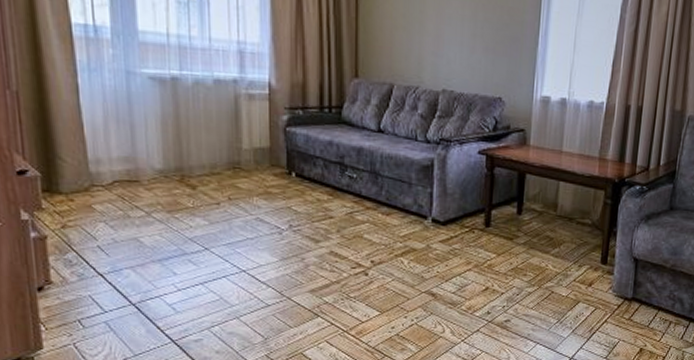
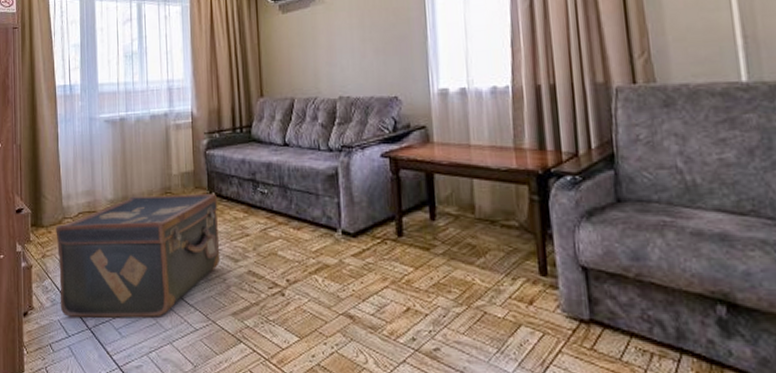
suitcase: none [80,168,299,294] -> present [56,194,221,318]

